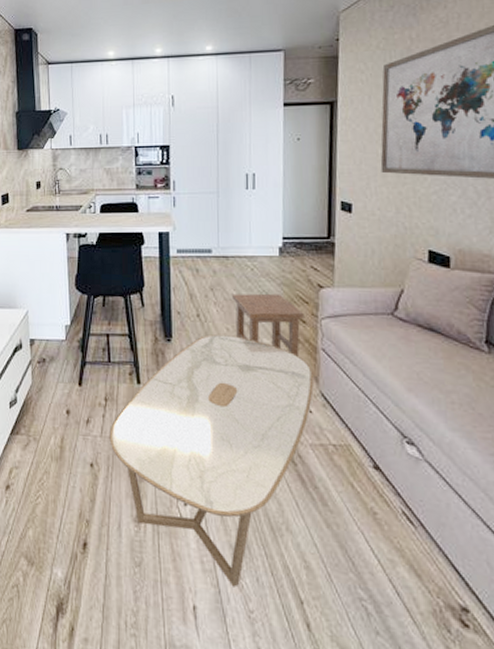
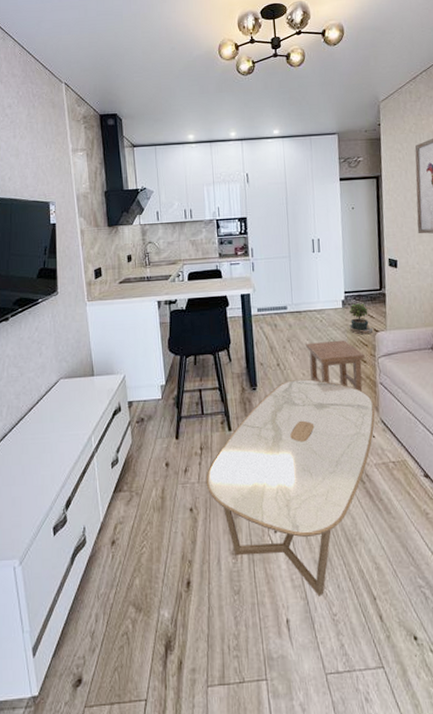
potted plant: none [286,252,317,290] -> present [348,303,373,335]

